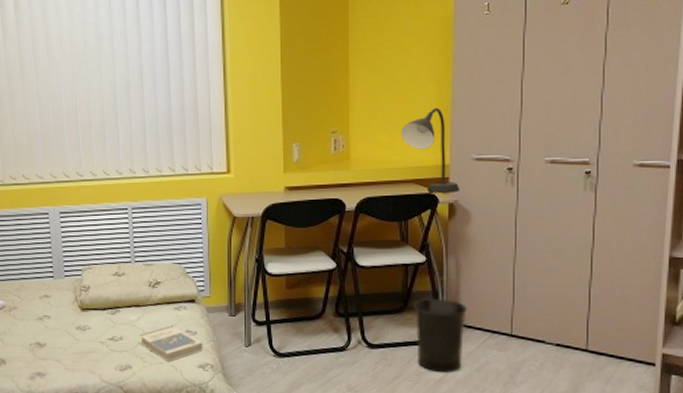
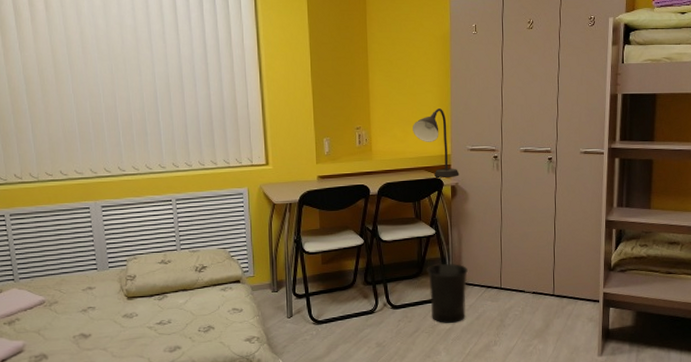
hardback book: present [139,326,203,362] -> none [187,305,249,339]

